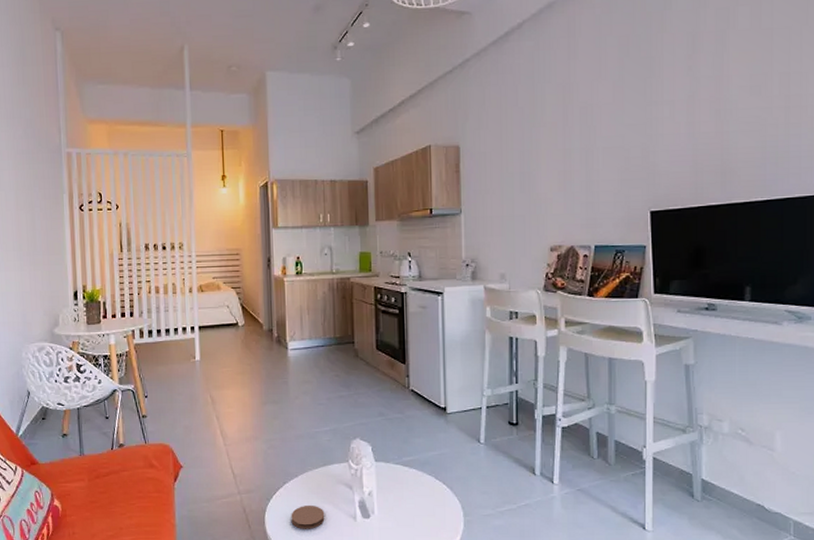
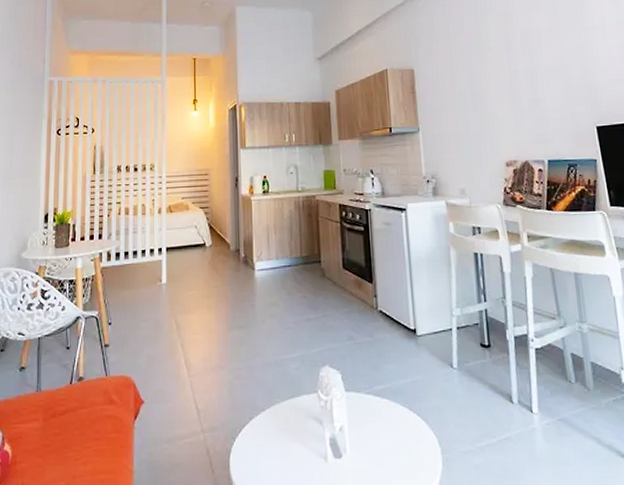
coaster: present [291,506,325,529] -> none [257,445,294,473]

